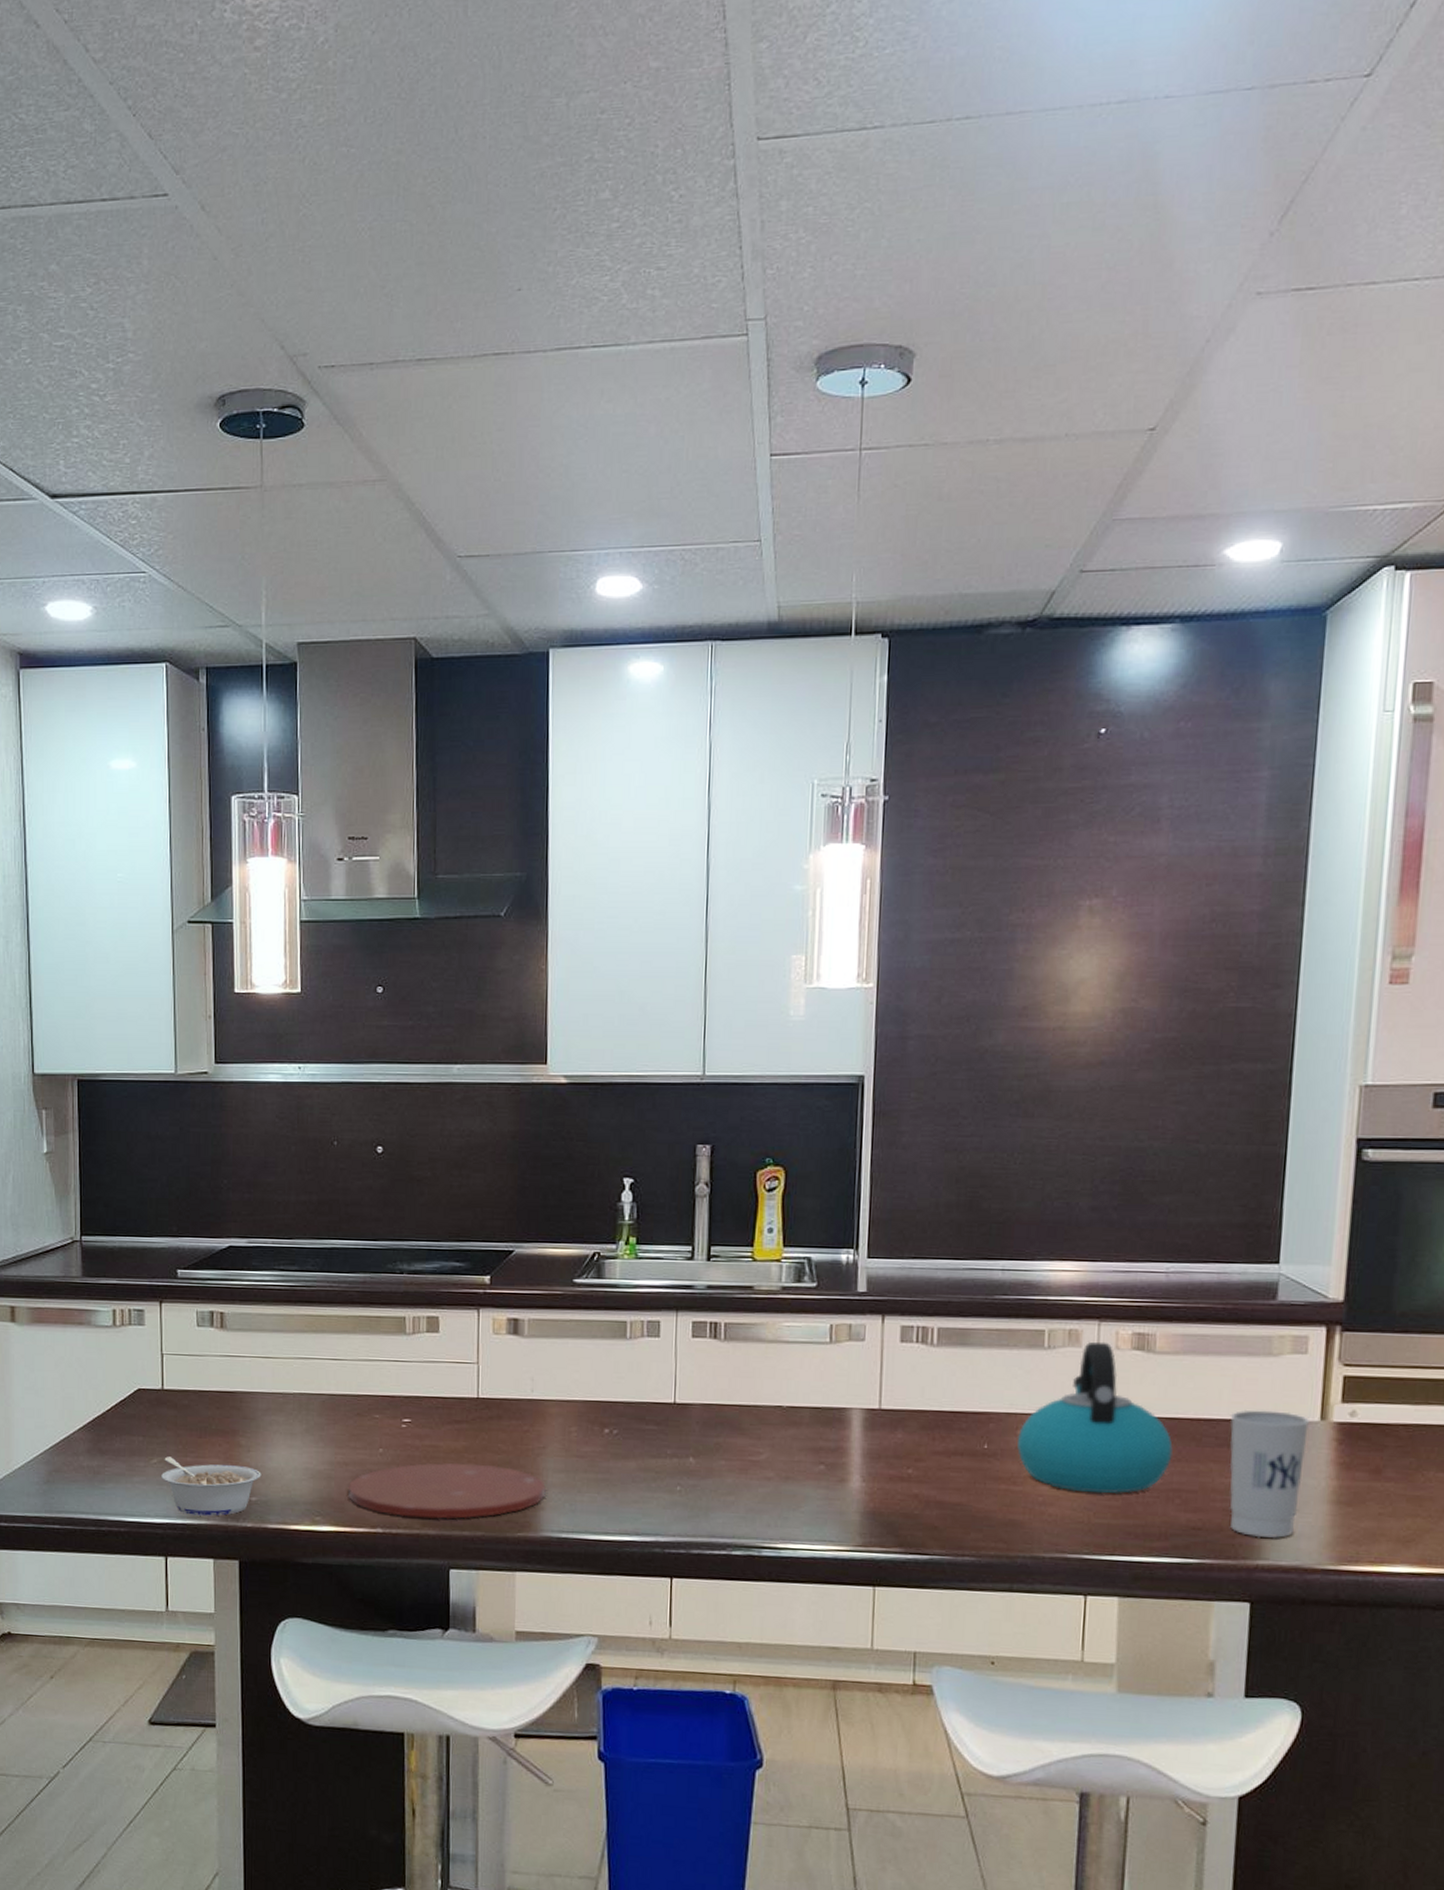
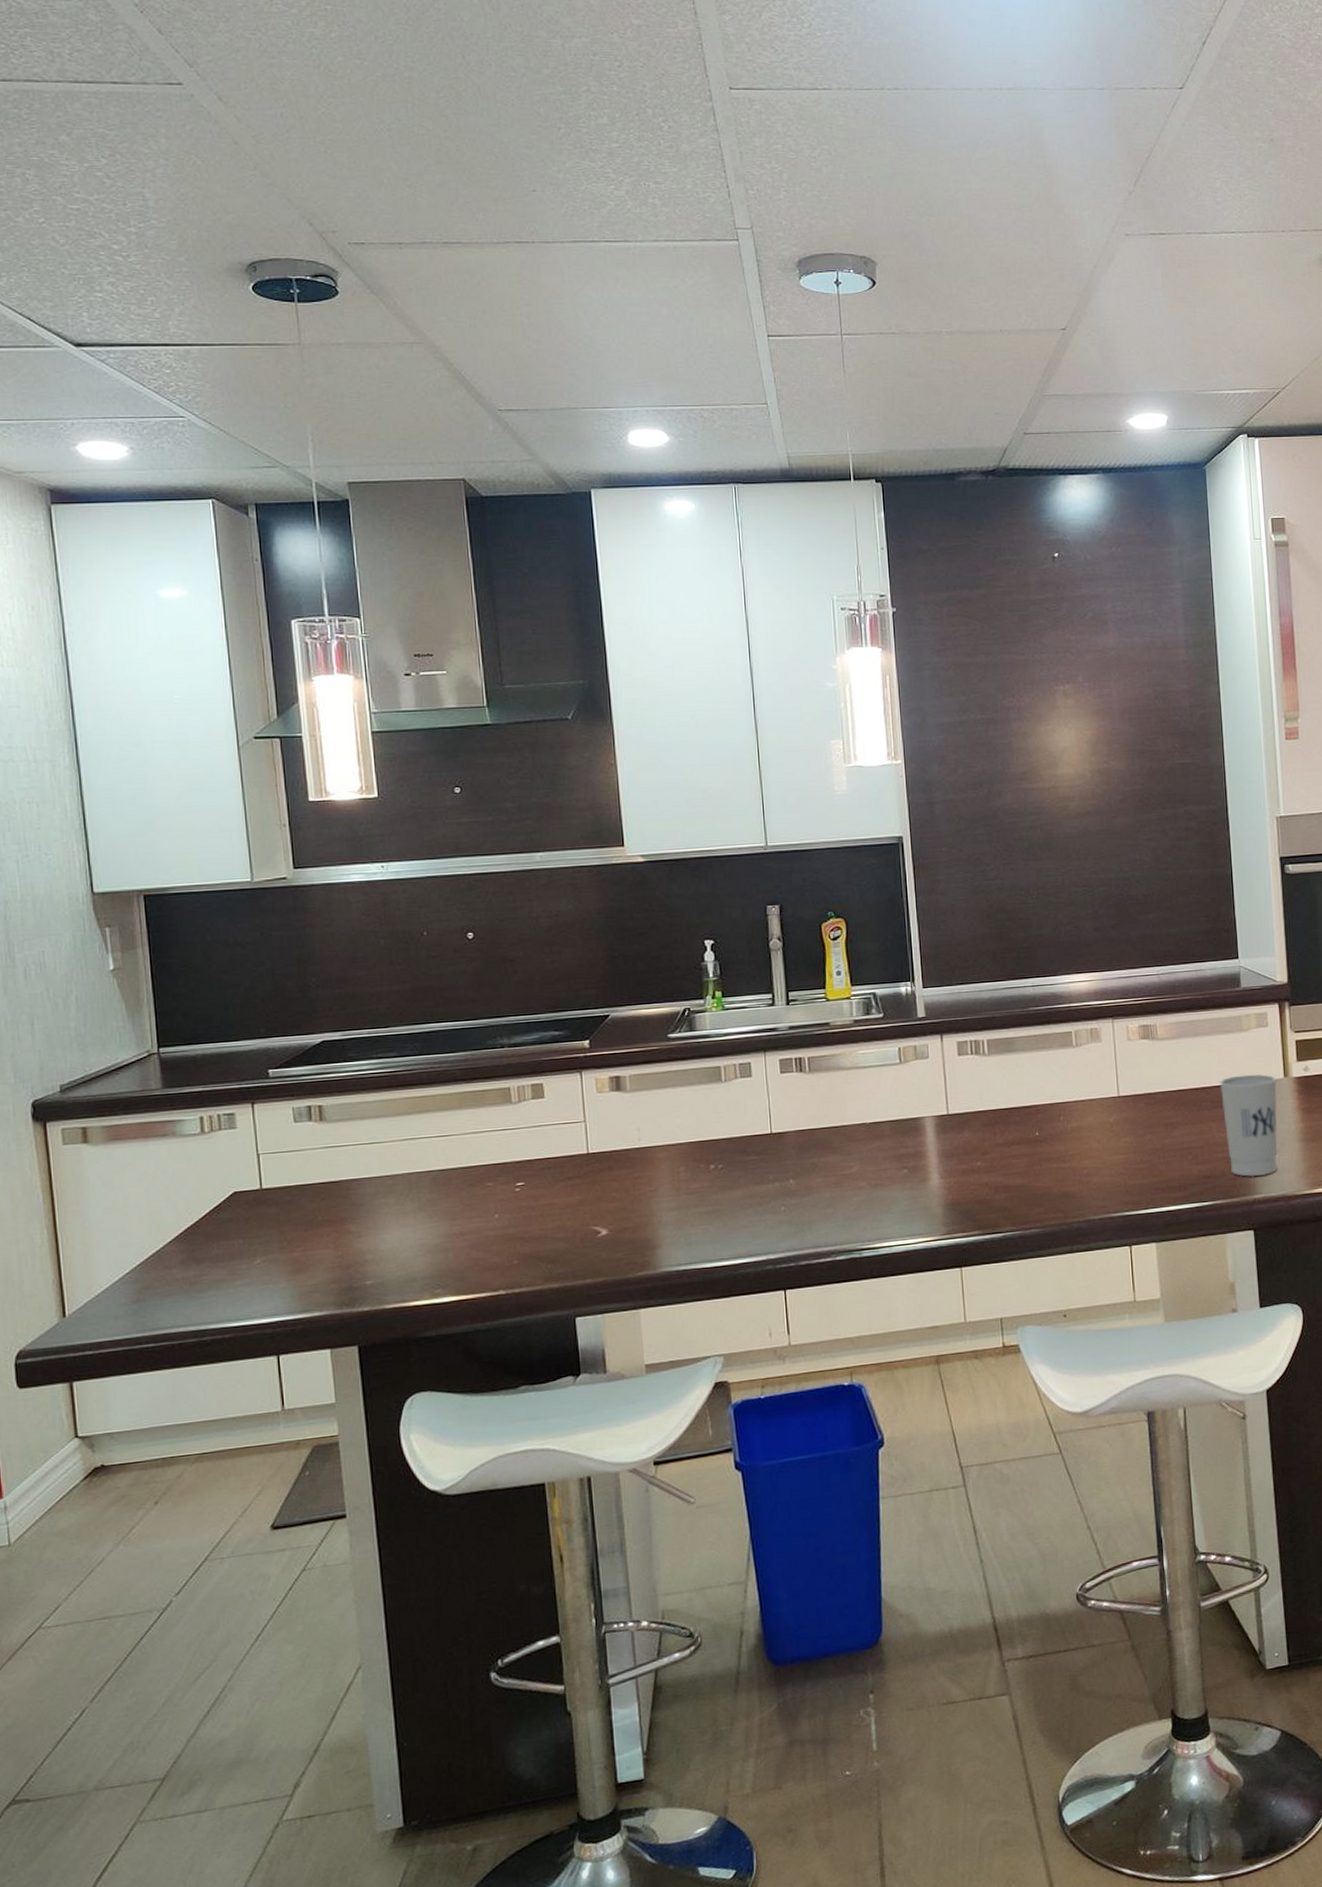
legume: present [160,1456,261,1516] -> none [265,1252,375,1309]
plate: present [349,1462,546,1519] -> none [467,1213,661,1276]
kettle: present [1017,1341,1173,1494] -> none [1061,1035,1181,1162]

